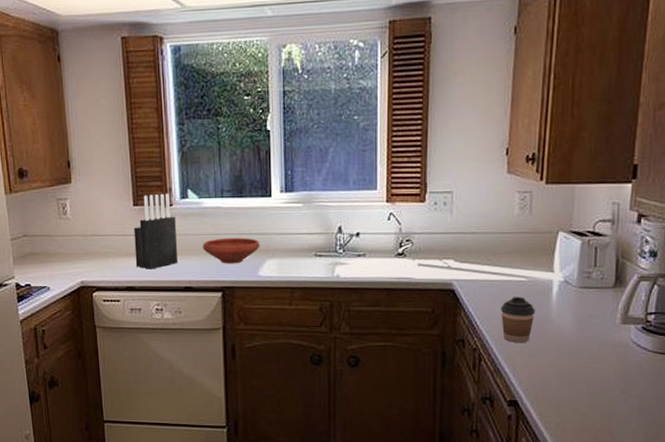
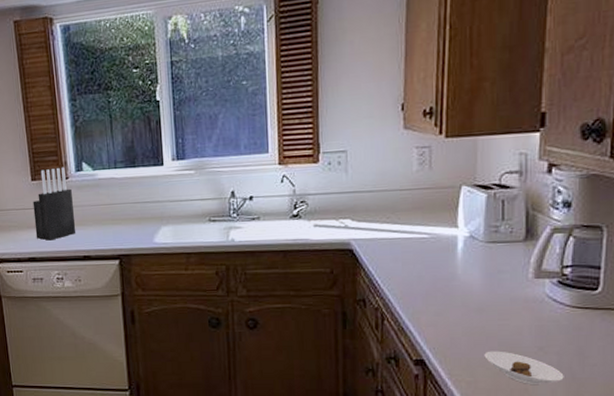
bowl: present [203,237,260,264] -> none [99,206,154,233]
coffee cup: present [501,297,535,343] -> none [403,254,440,301]
saucer: none [573,393,644,427] -> present [484,351,564,385]

